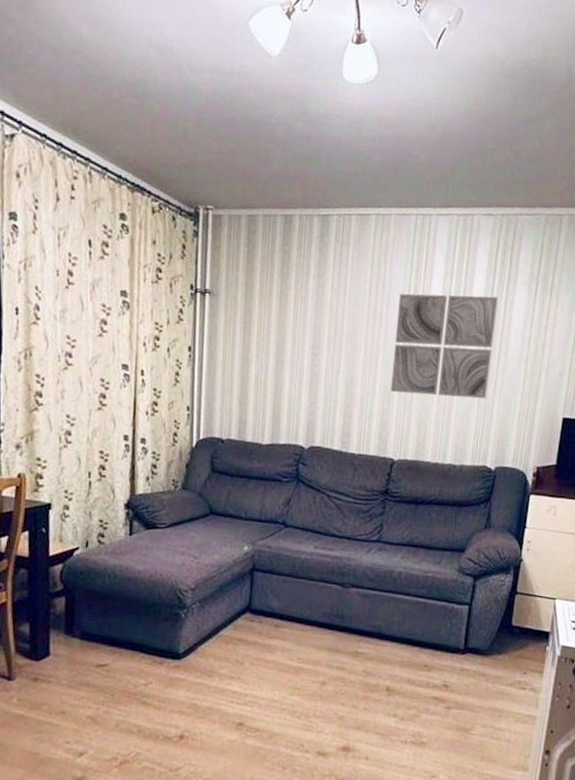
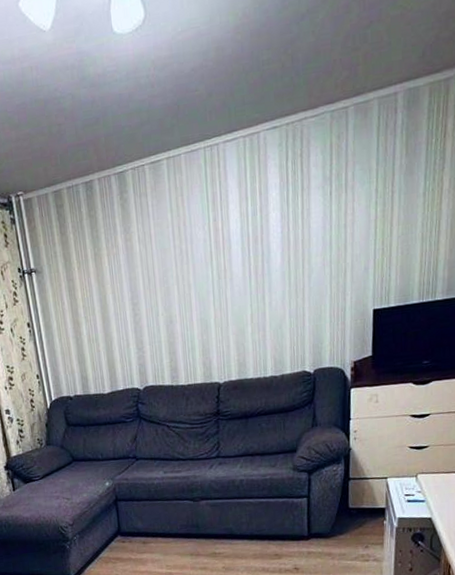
wall art: present [390,293,498,399] -> none [201,208,297,322]

